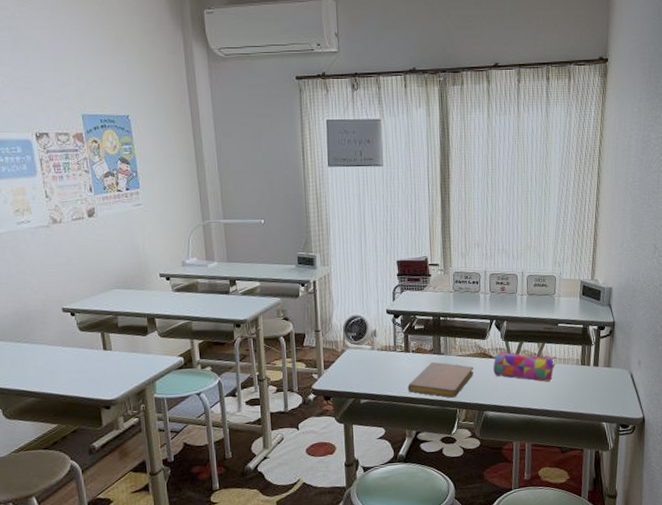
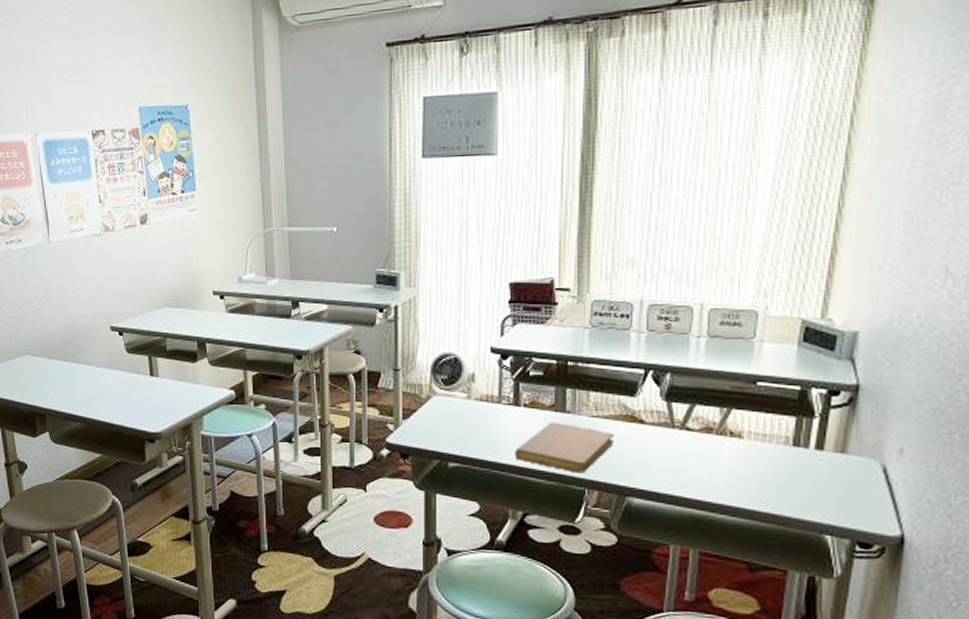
pencil case: present [493,351,556,383] -> none [645,415,750,467]

